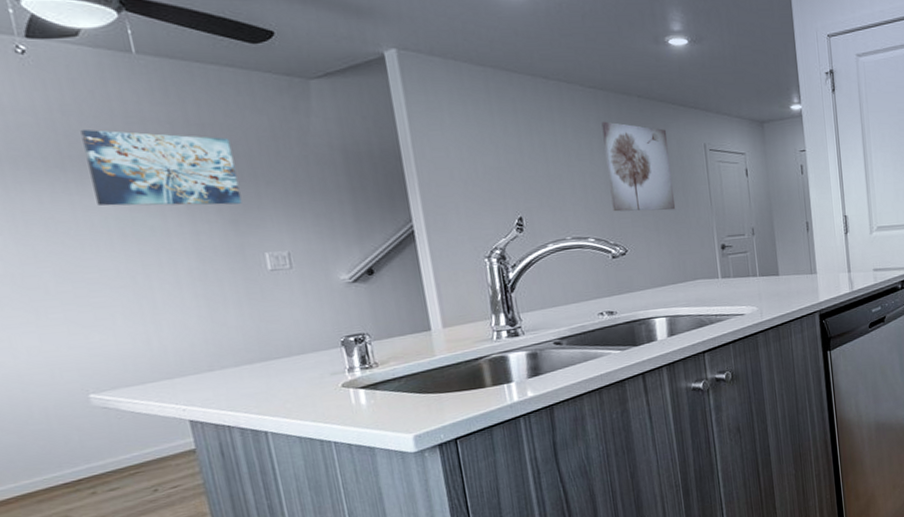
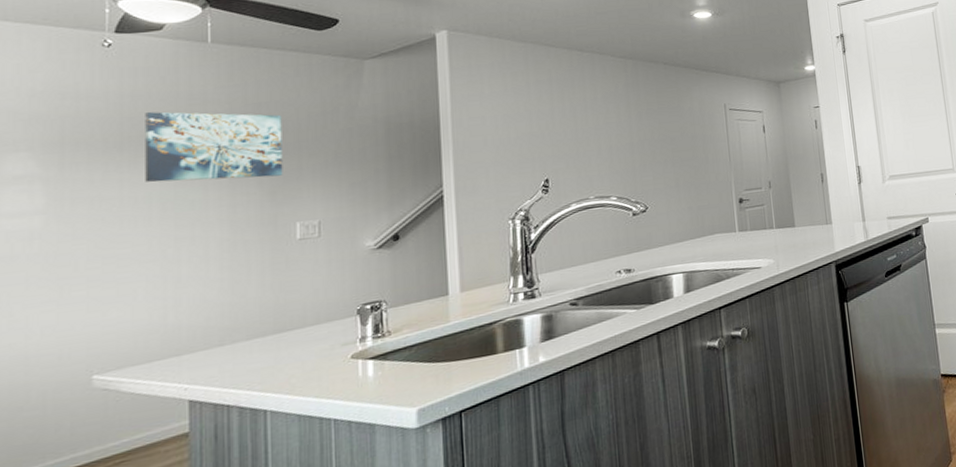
wall art: present [601,121,676,212] -> none [629,87,696,171]

